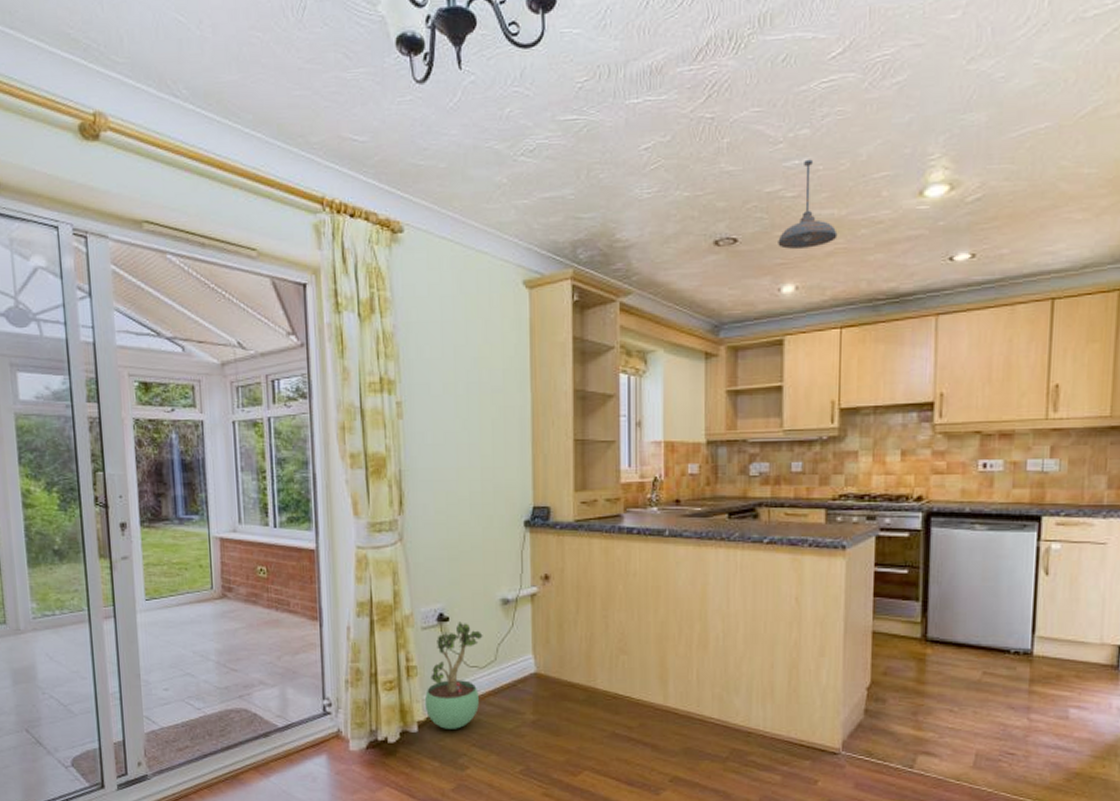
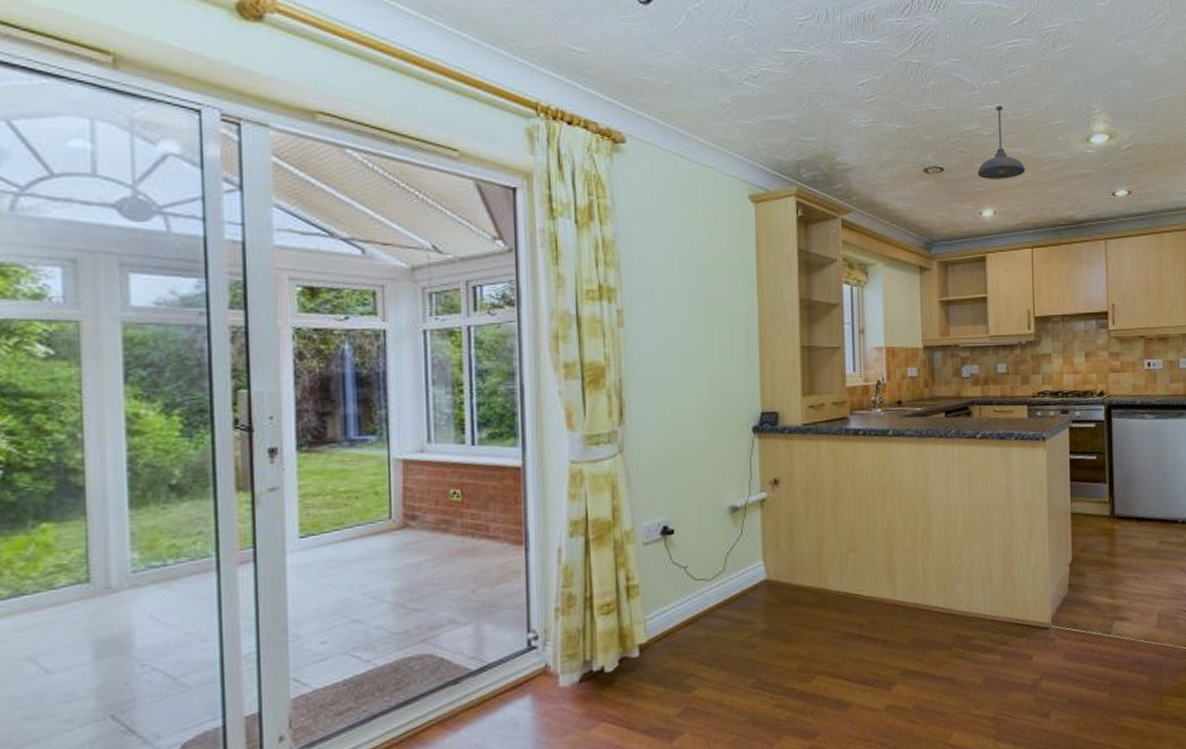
potted plant: present [424,622,483,729] -> none [646,533,711,650]

